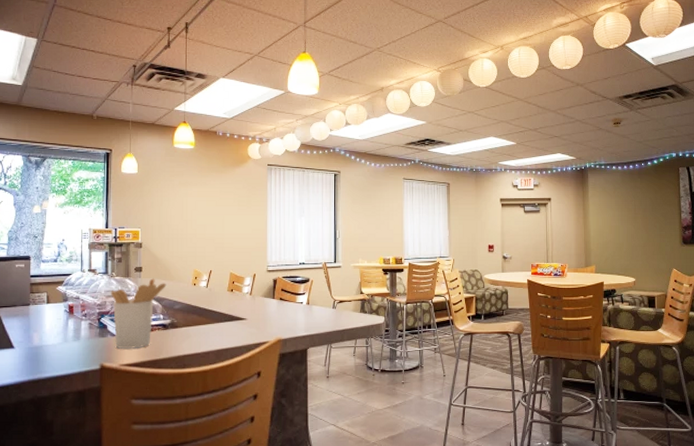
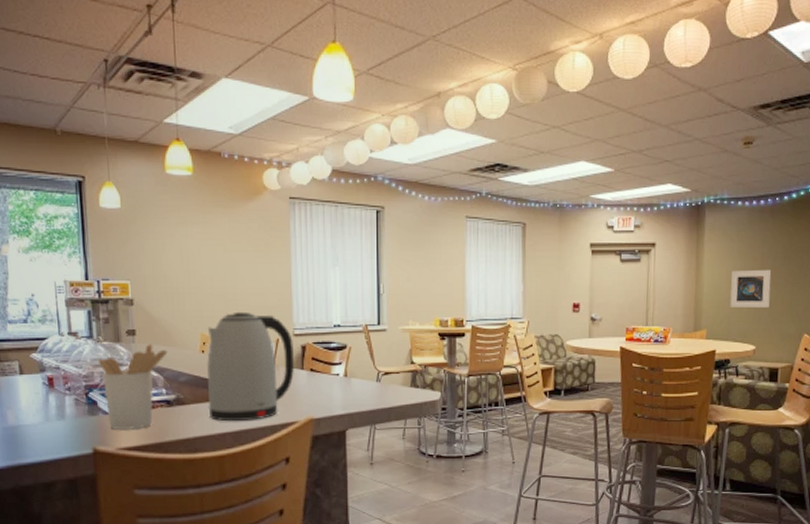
kettle: none [196,252,267,342] -> present [207,311,294,422]
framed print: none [611,218,643,248] -> present [730,269,771,308]

